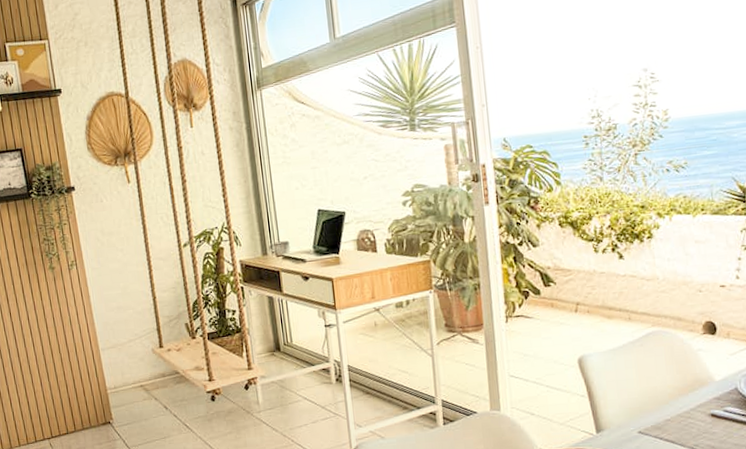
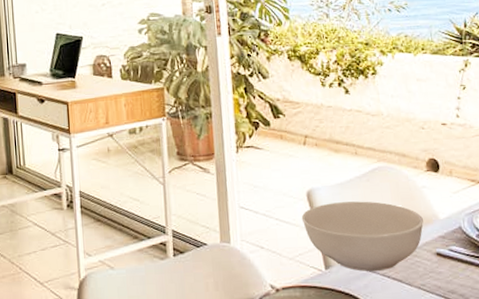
bowl: none [572,366,698,434] -> present [301,201,424,271]

